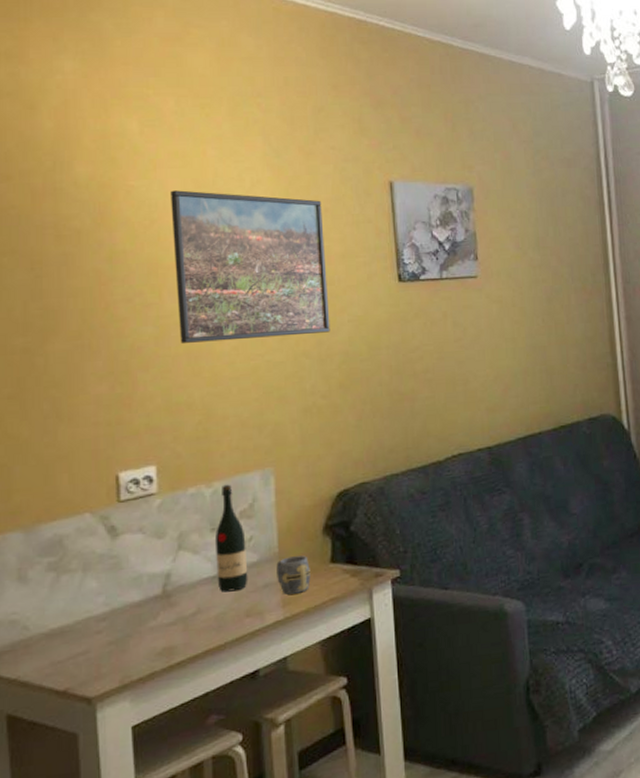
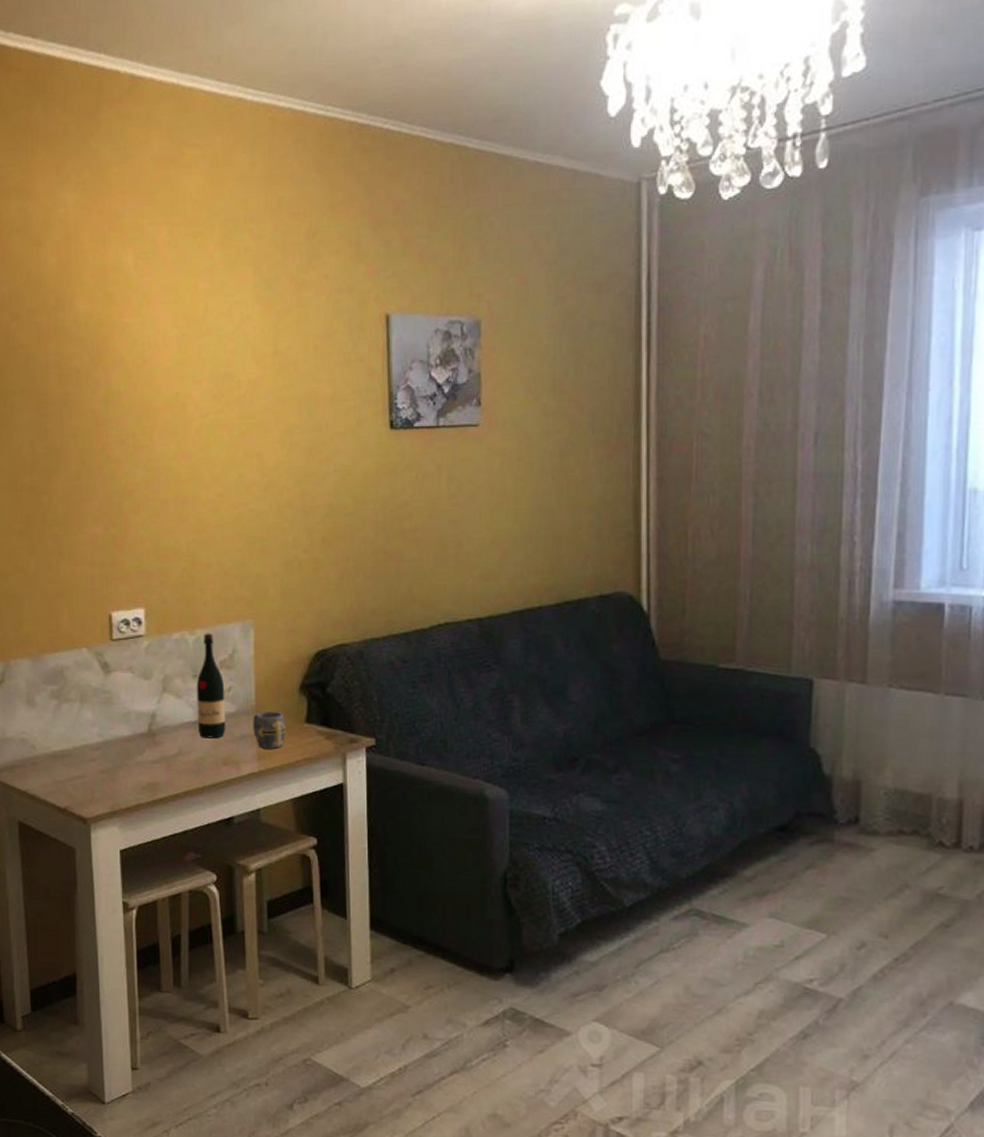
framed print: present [170,190,330,344] -> none [161,327,315,489]

